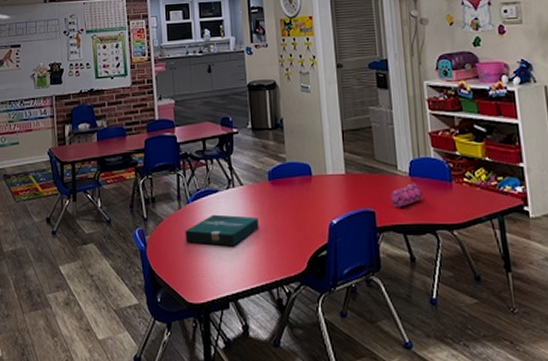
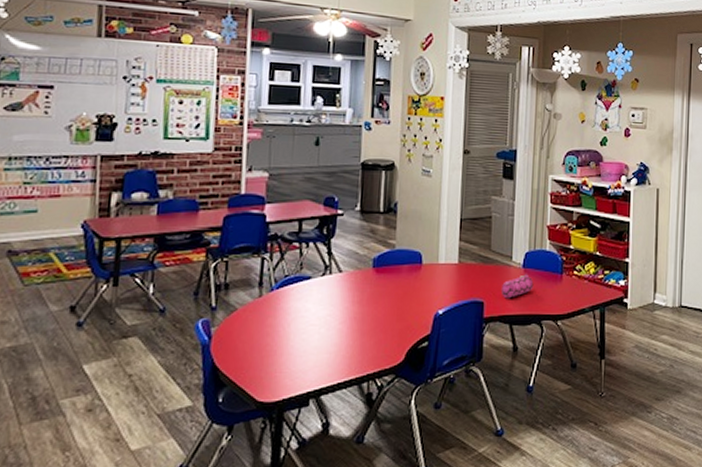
pizza box: present [185,214,259,246] -> none [263,303,356,338]

